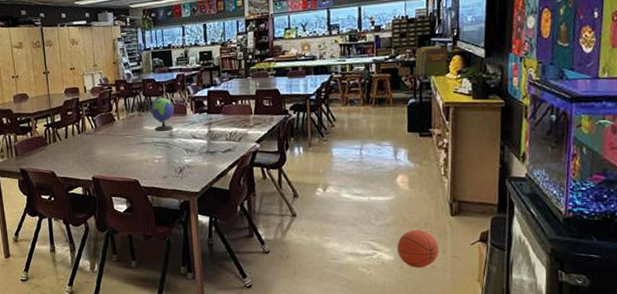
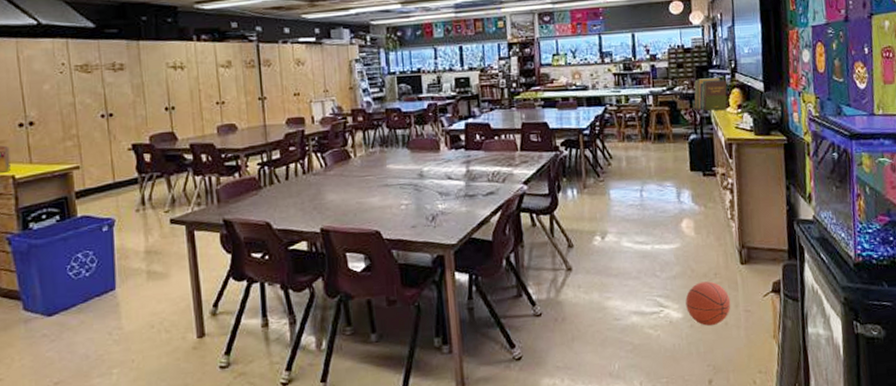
globe: present [150,97,175,131] -> none [395,130,425,171]

